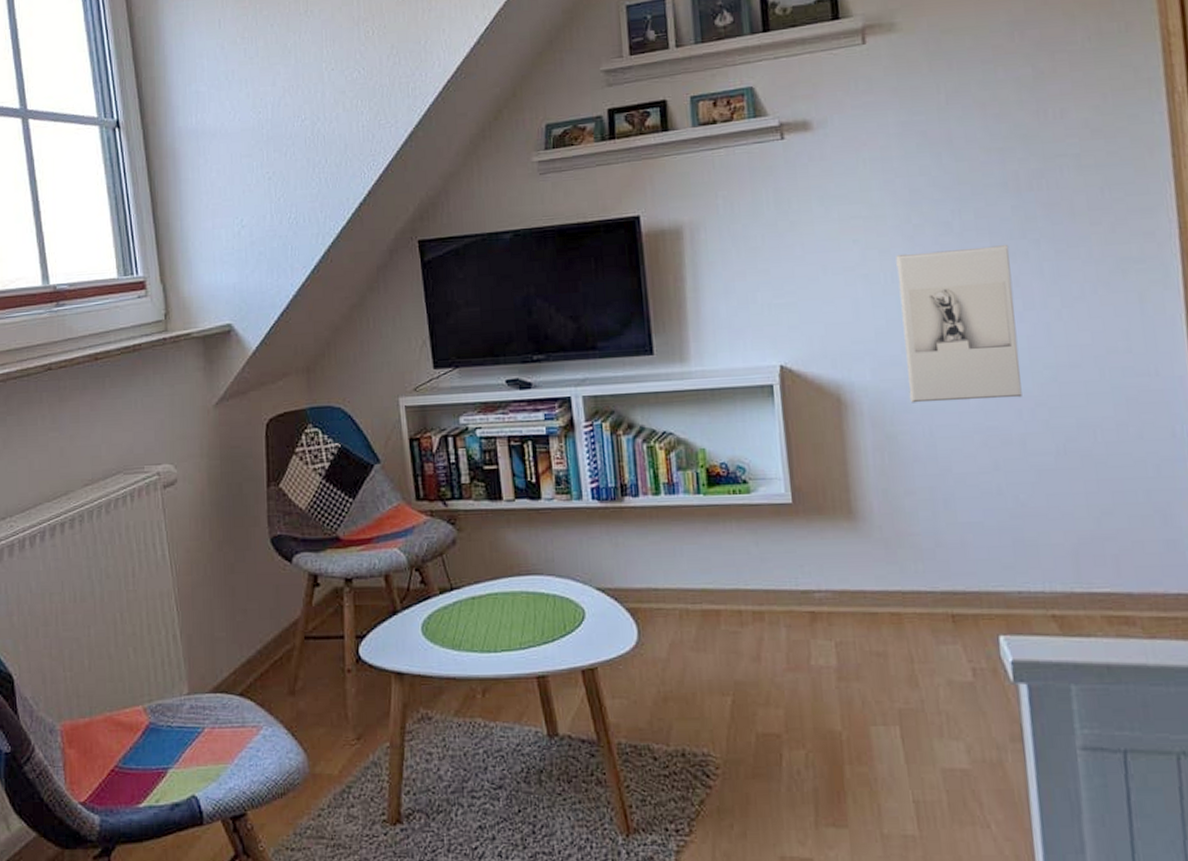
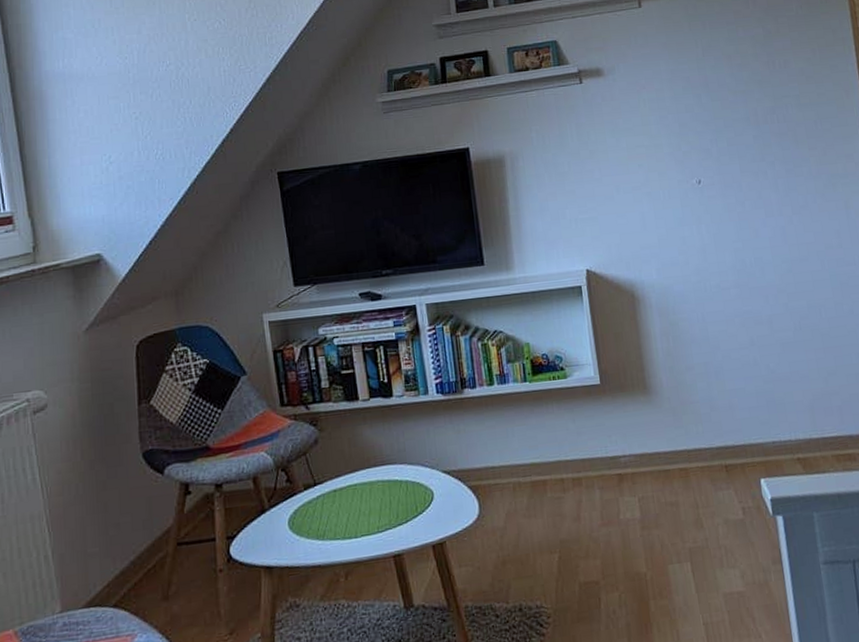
wall sculpture: present [896,244,1022,403] -> none [671,165,768,295]

